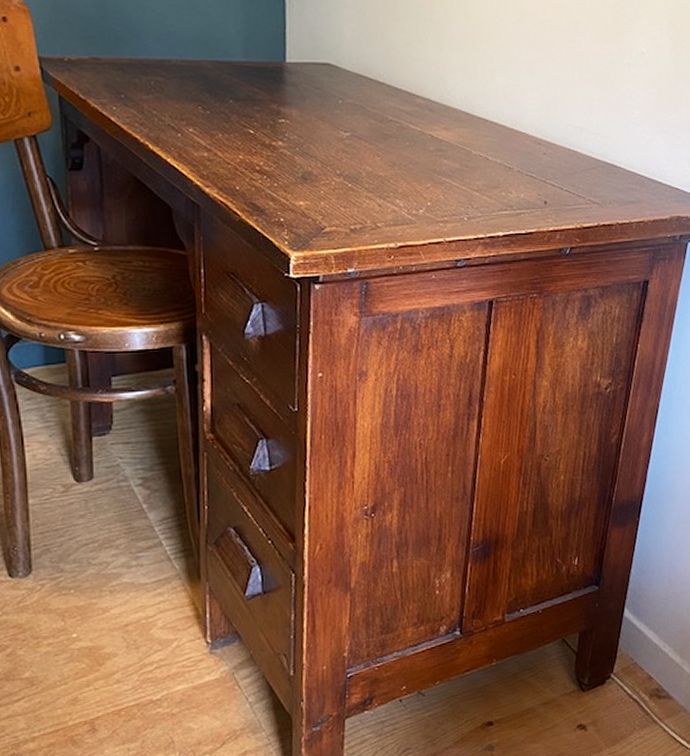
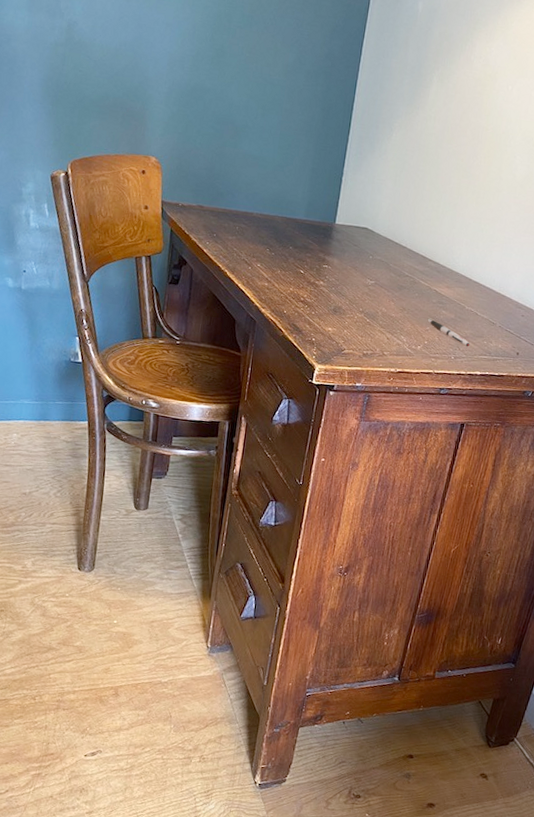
pen: none [426,173,484,203] -> present [427,319,470,347]

